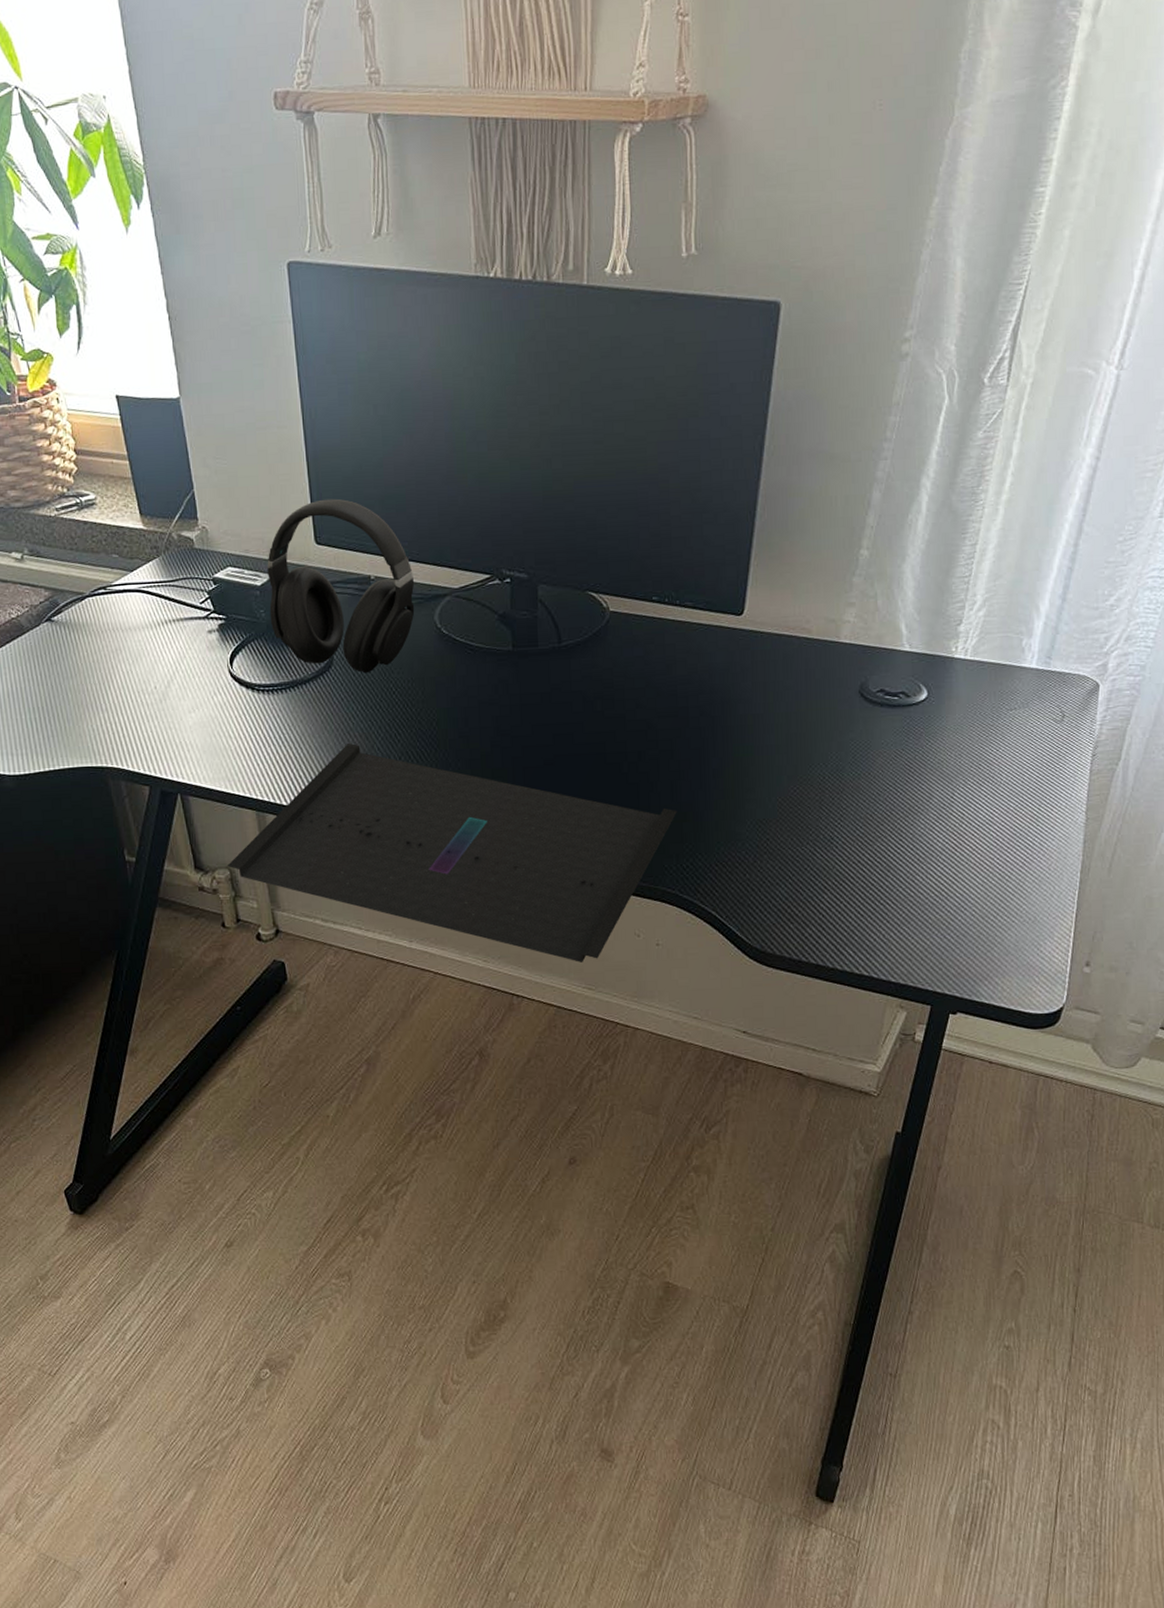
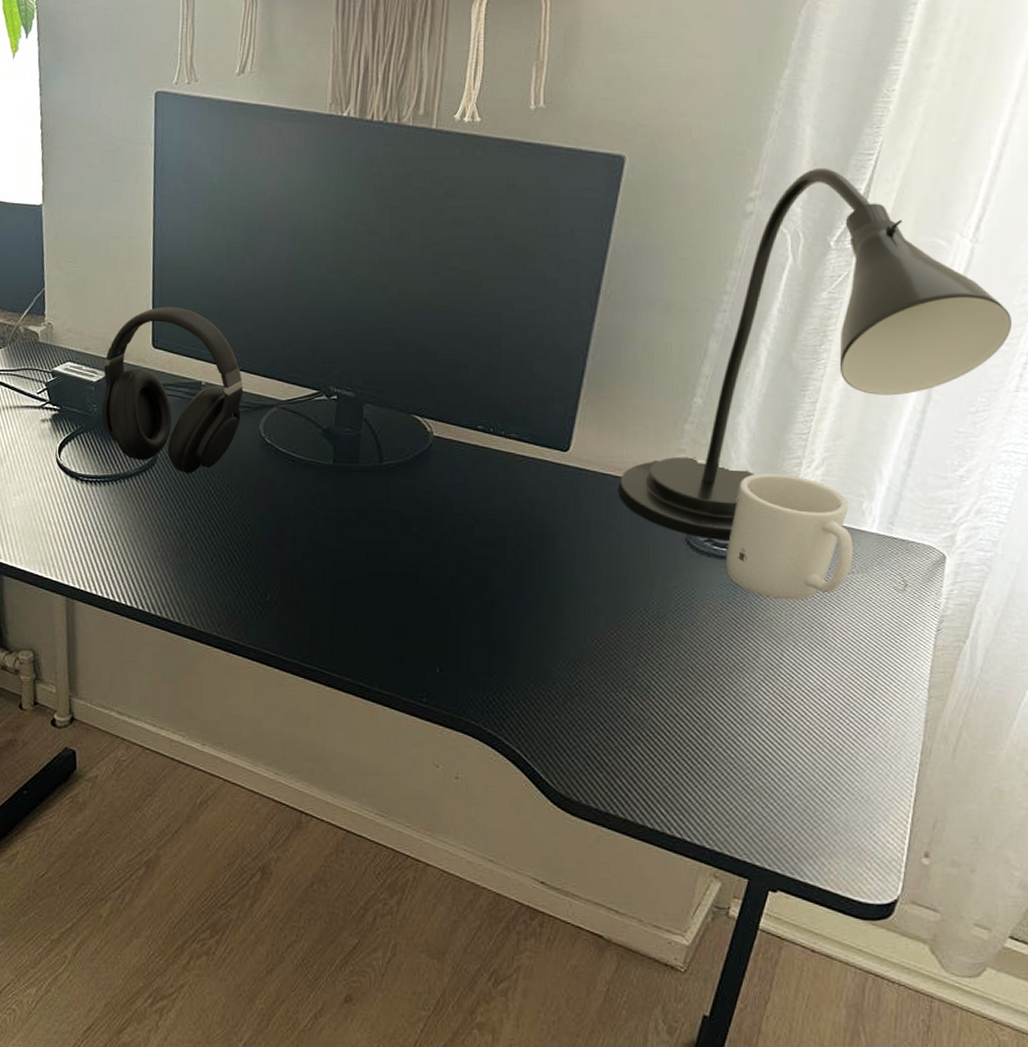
mousepad: present [228,743,677,962] -> none [32,540,487,787]
desk lamp: none [793,301,1155,690] -> present [618,168,1011,541]
mug: none [897,618,1015,742] -> present [725,473,853,601]

